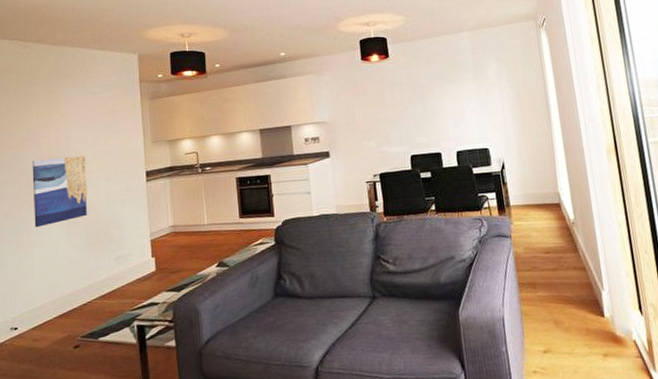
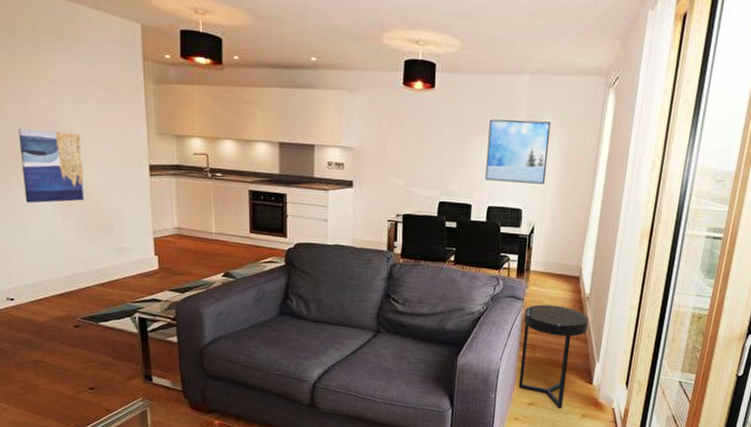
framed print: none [442,66,504,128] -> present [485,119,551,184]
side table: none [514,236,583,351] -> present [518,304,589,408]

